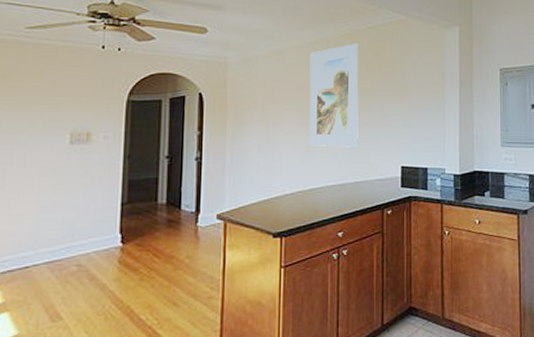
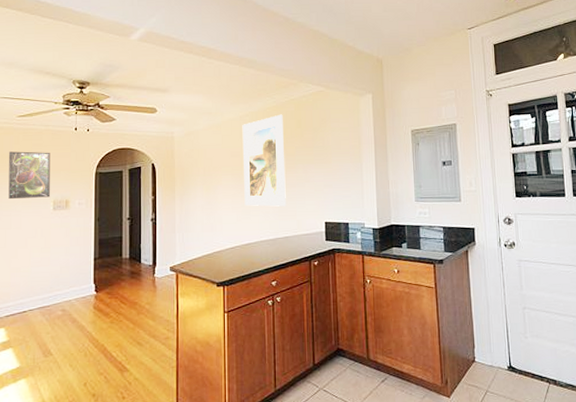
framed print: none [10,70,69,130] -> present [8,151,50,200]

